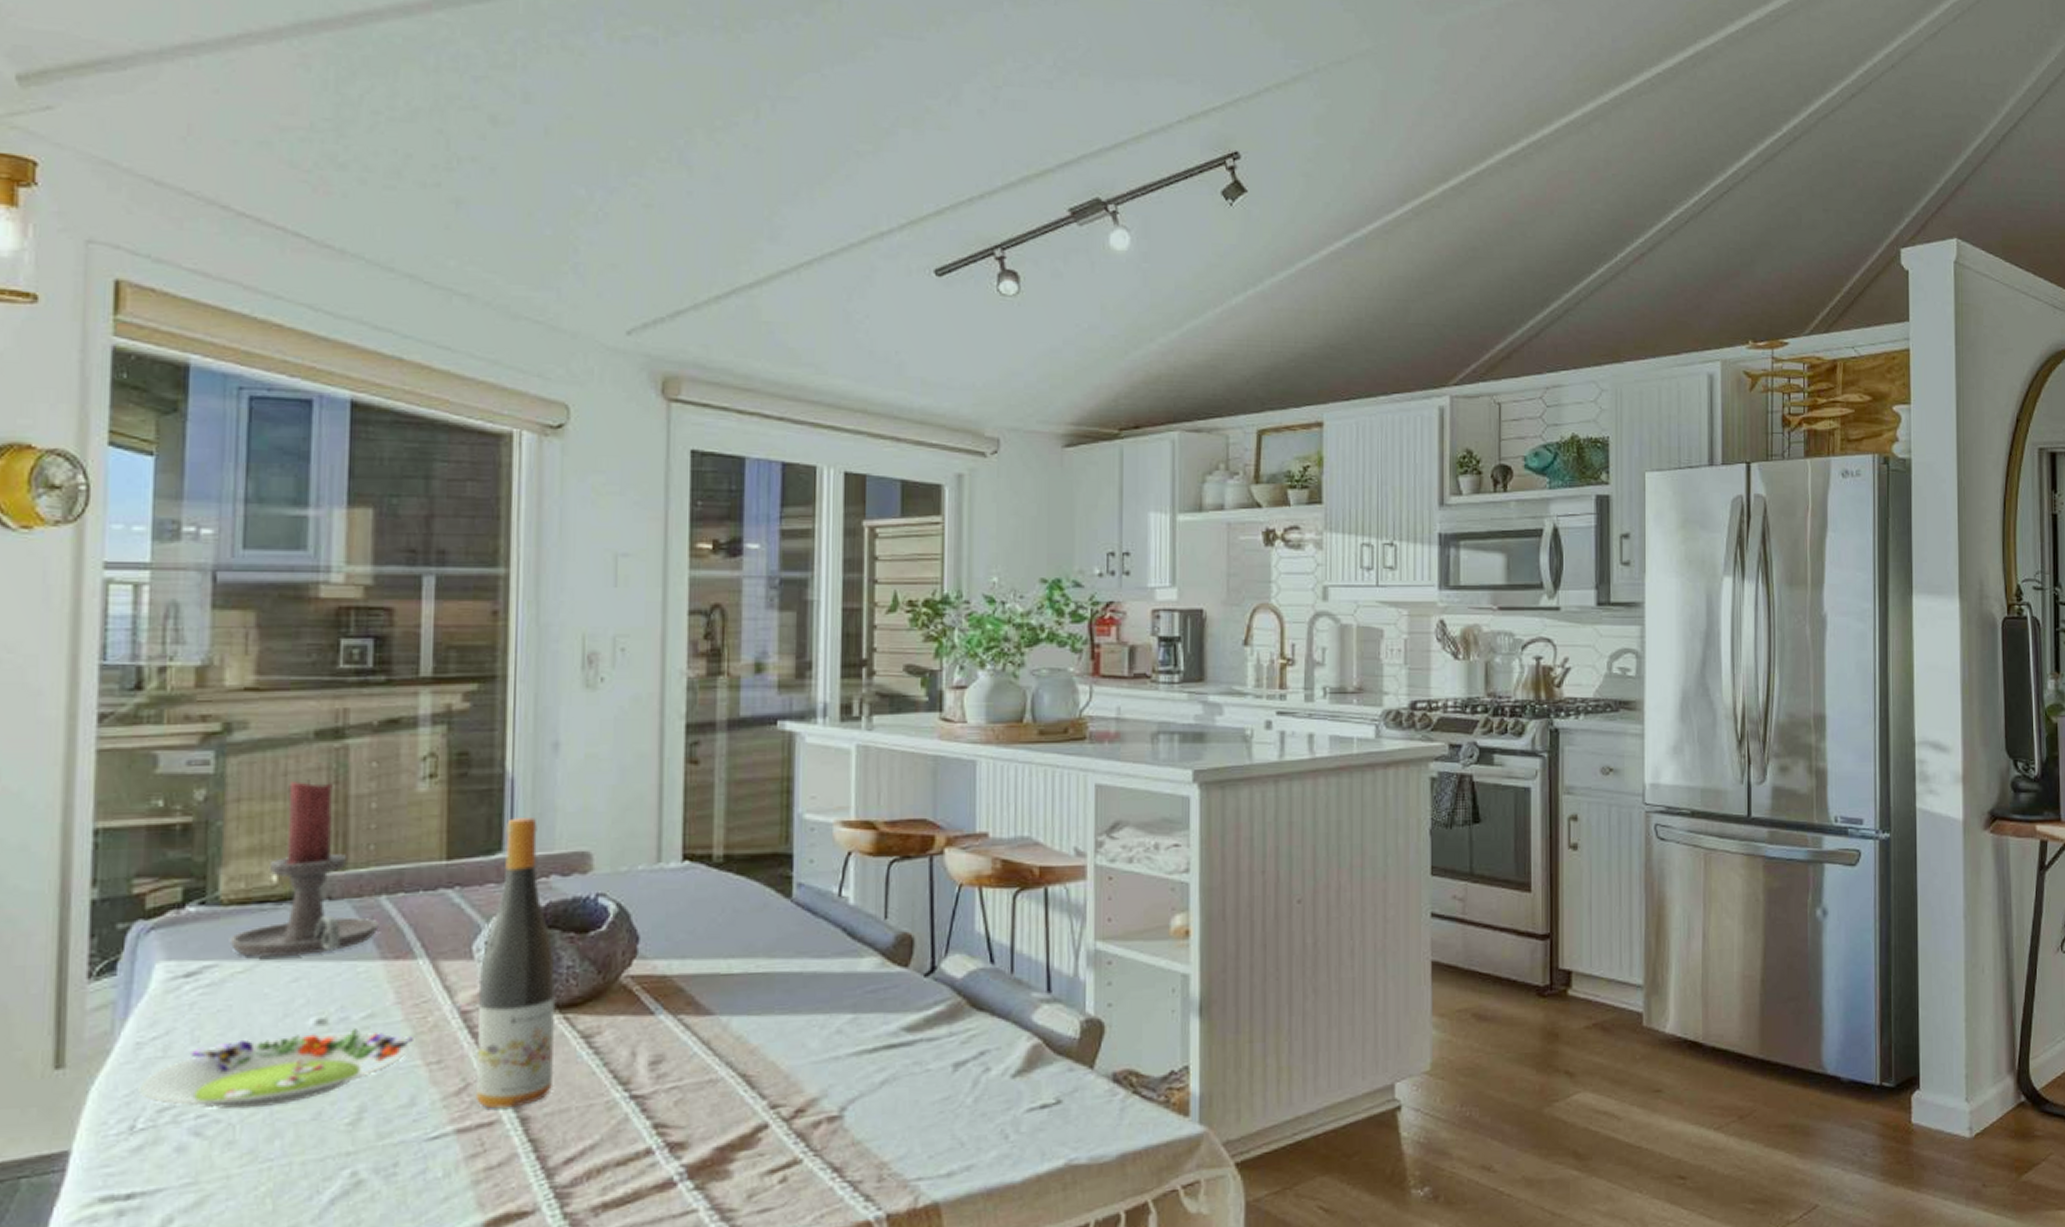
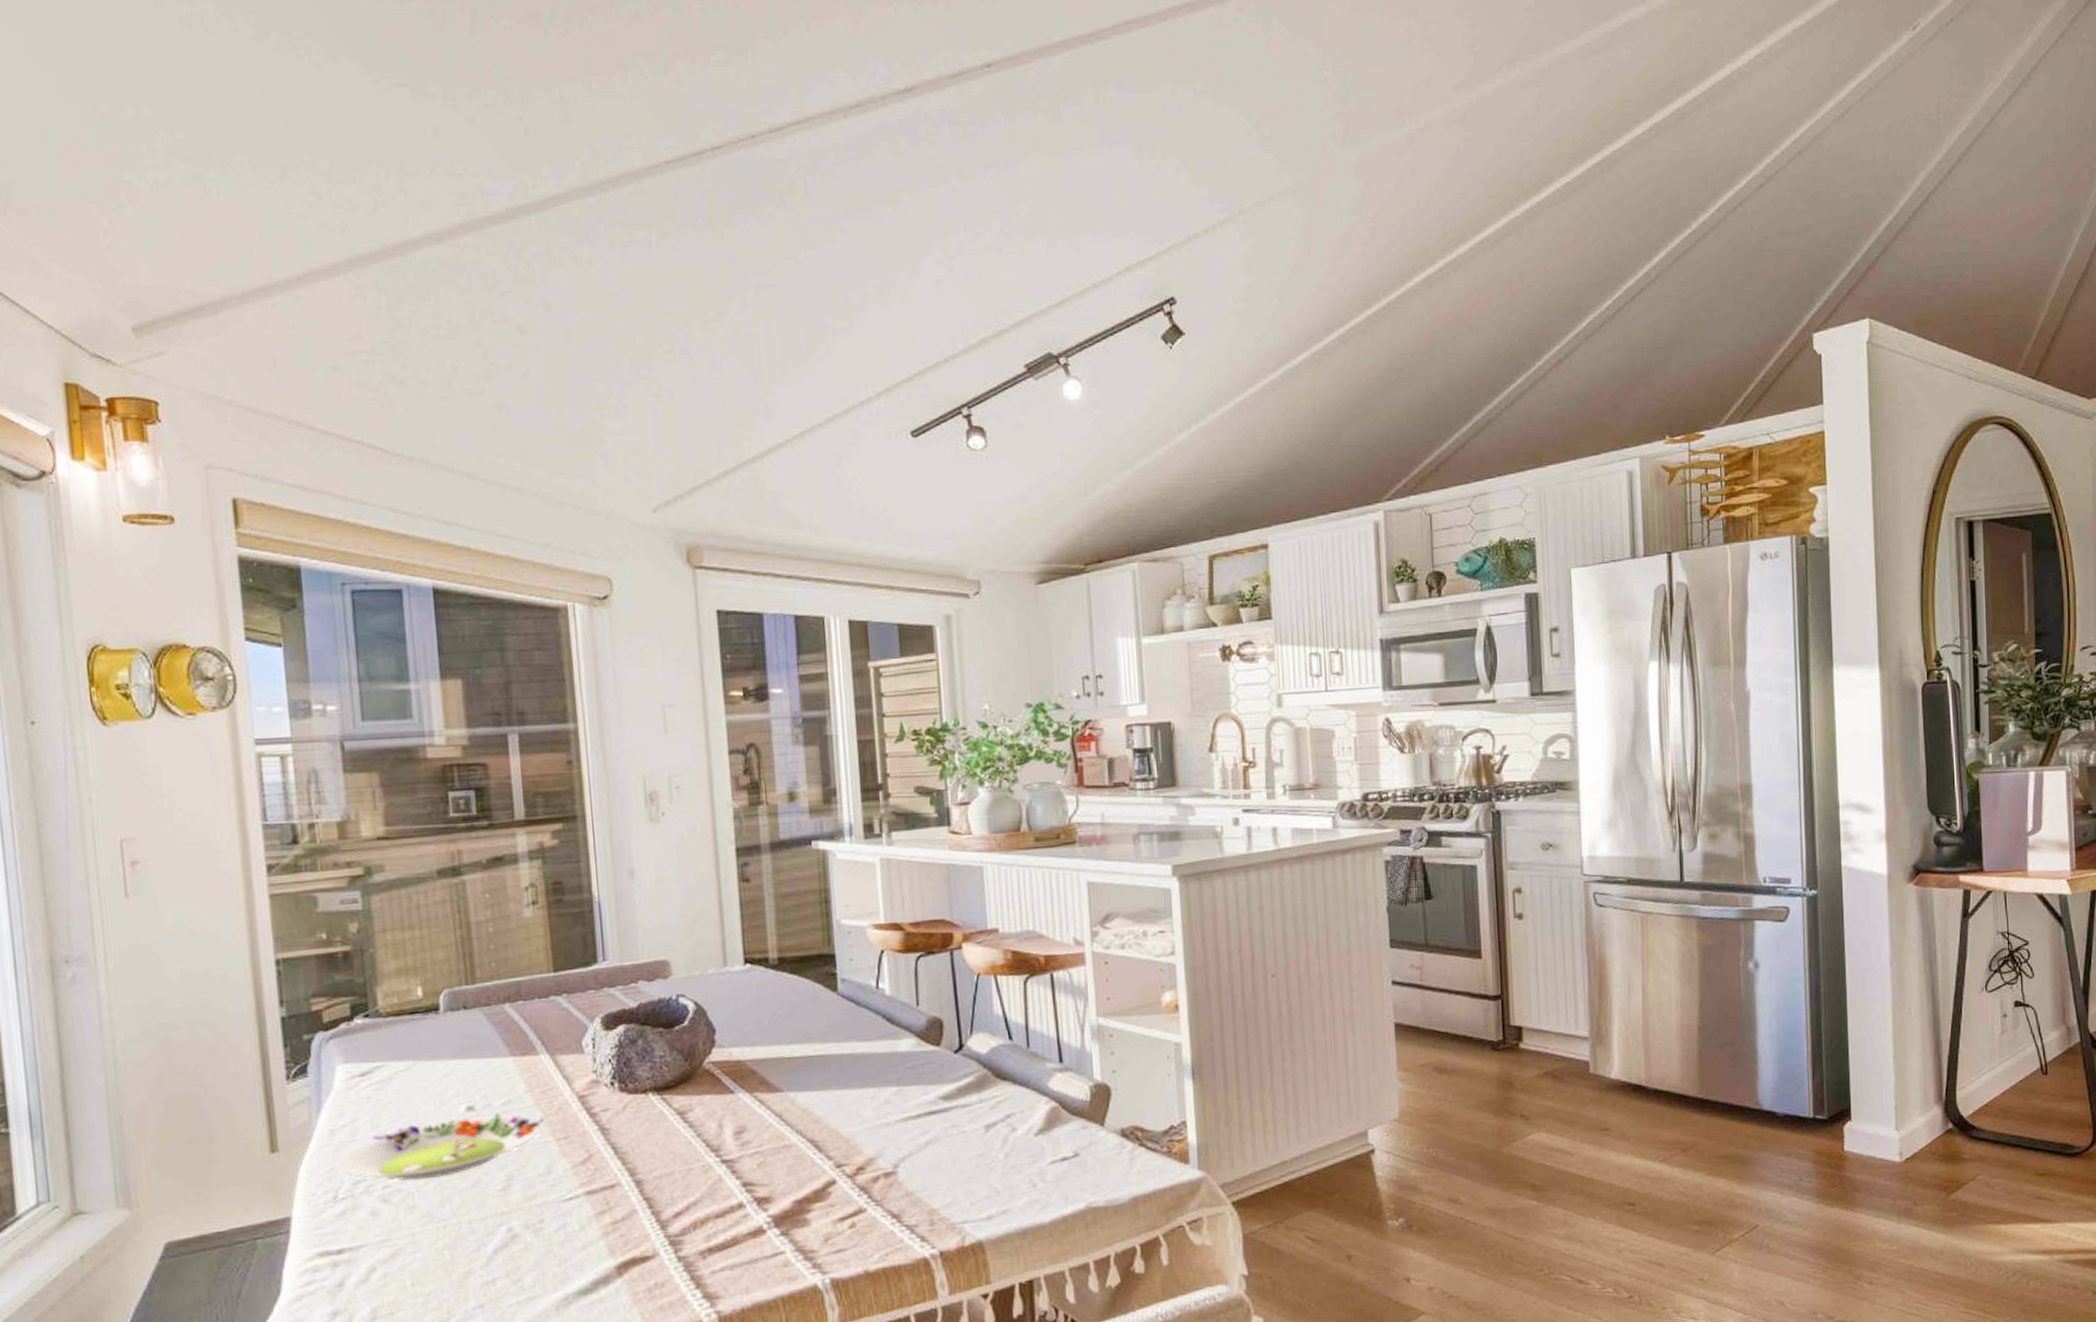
candle holder: present [229,780,379,958] -> none [391,911,507,1059]
wine bottle: present [477,818,557,1109] -> none [590,934,659,1174]

